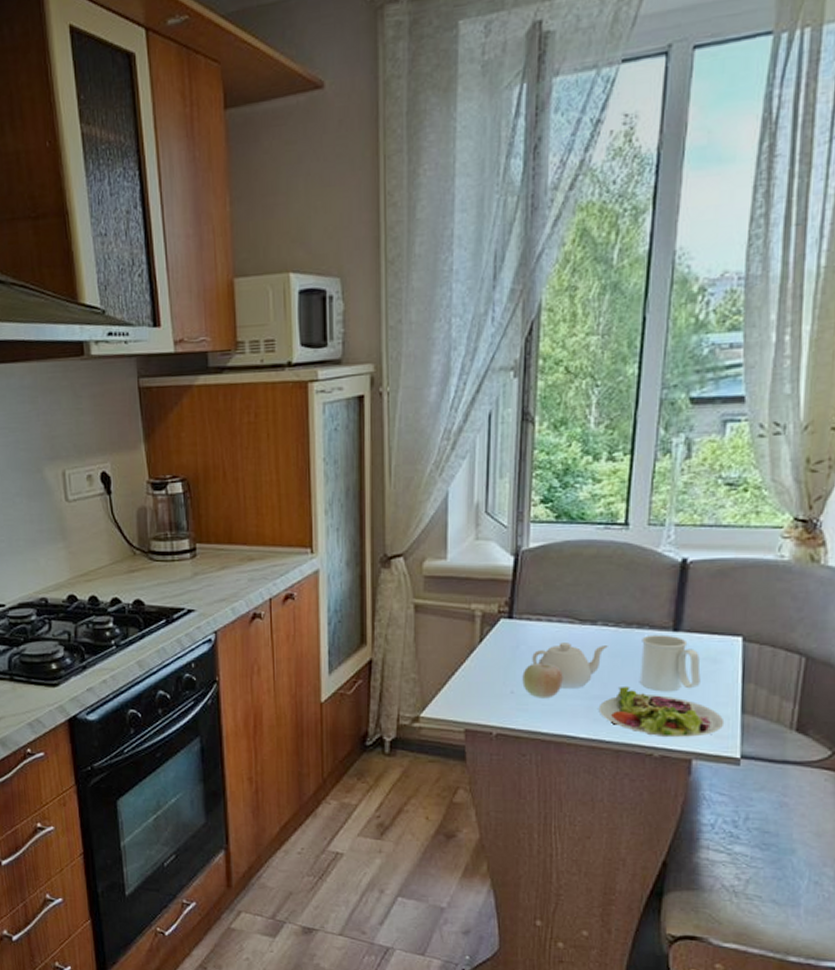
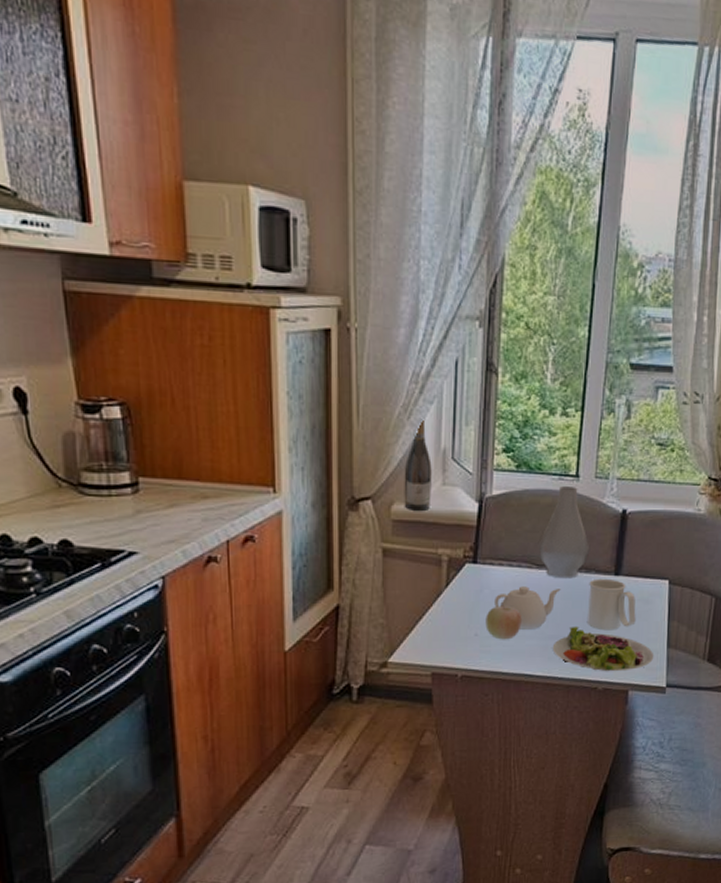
wine bottle: none [436,473,464,566] -> present [404,417,432,511]
vase: none [581,536,643,635] -> present [538,486,590,579]

